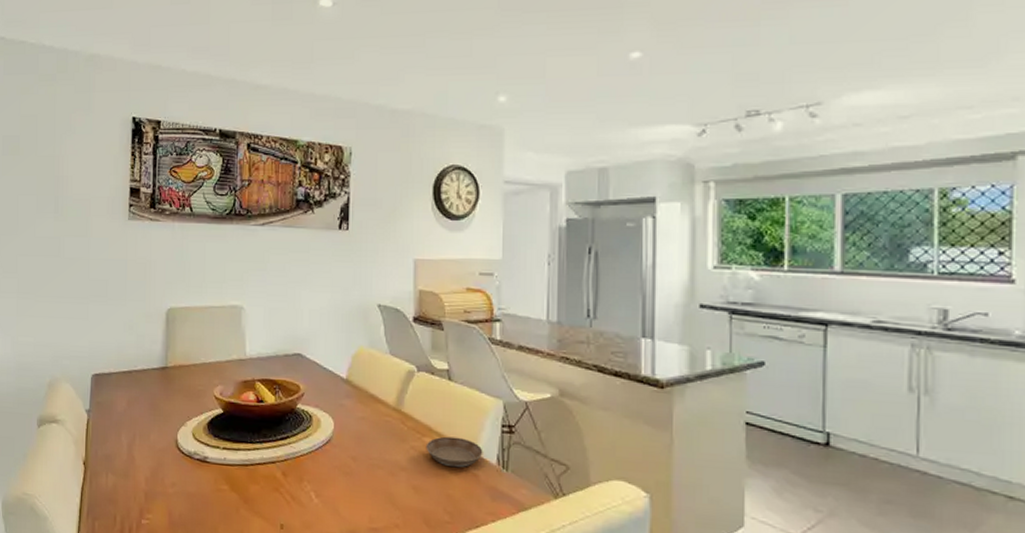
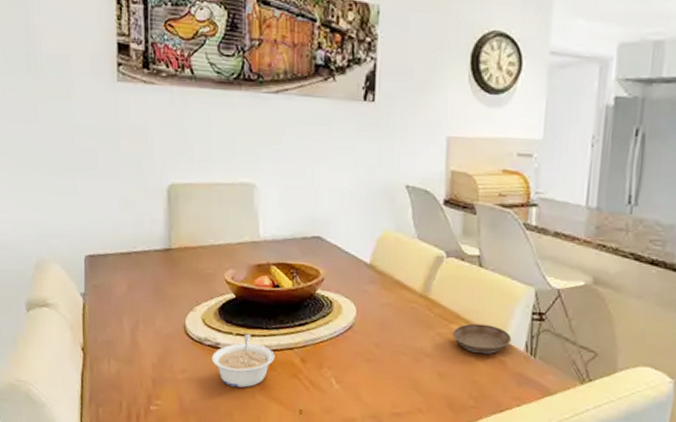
legume: none [199,447,258,502] -> present [211,333,275,388]

